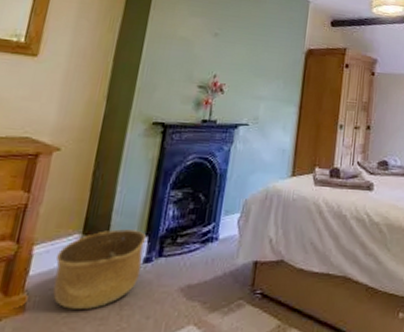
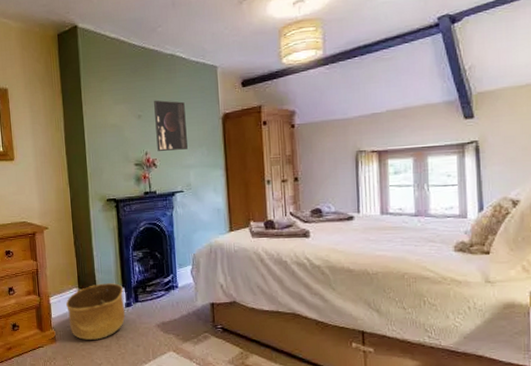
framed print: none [228,20,269,79] -> present [154,100,188,151]

